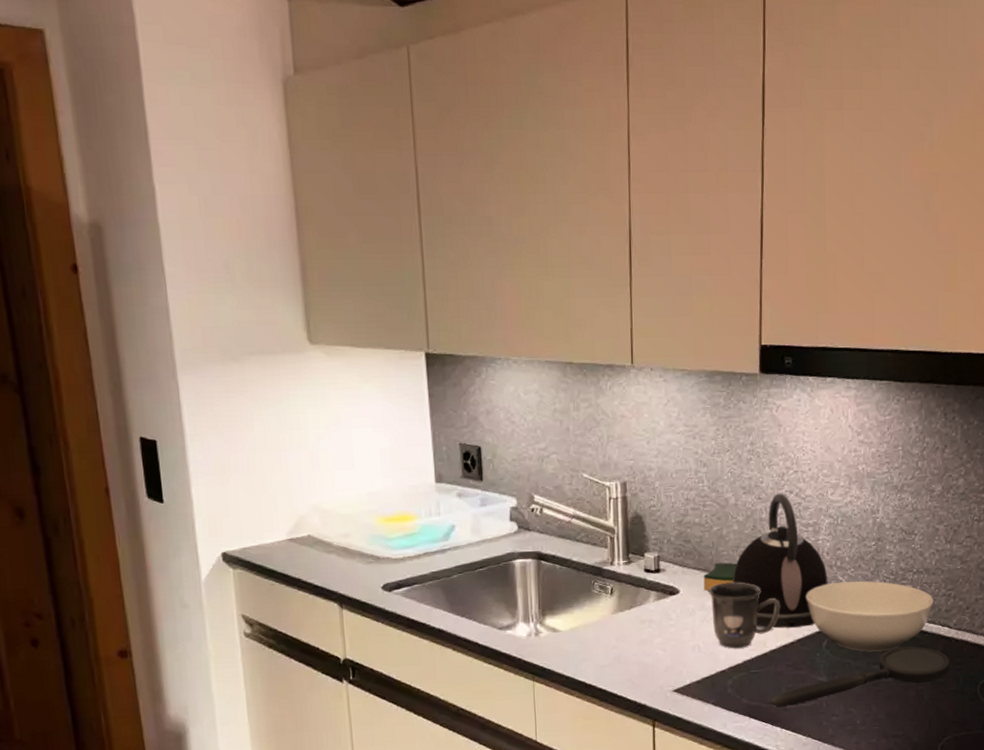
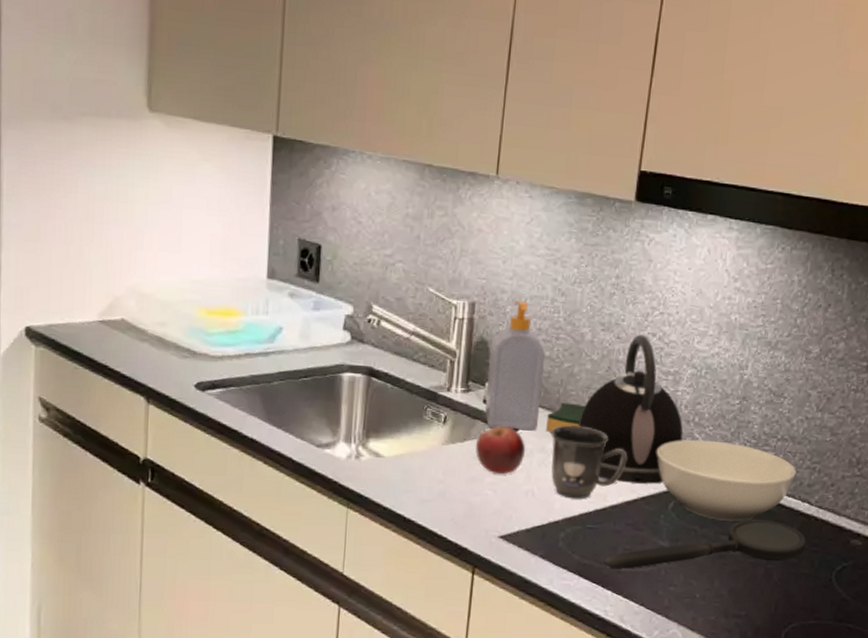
fruit: none [641,590,688,634] -> present [475,426,526,474]
soap bottle: none [645,476,697,594] -> present [484,301,545,431]

